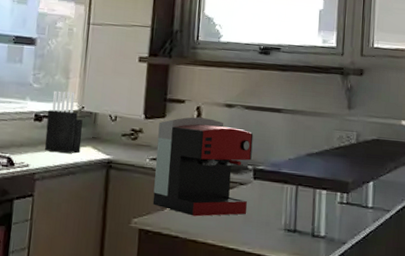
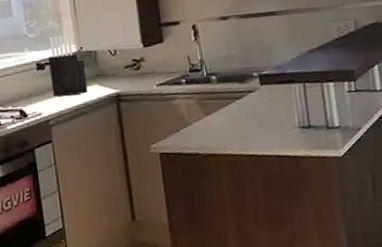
coffee maker: present [152,116,254,217] -> none [158,34,260,132]

